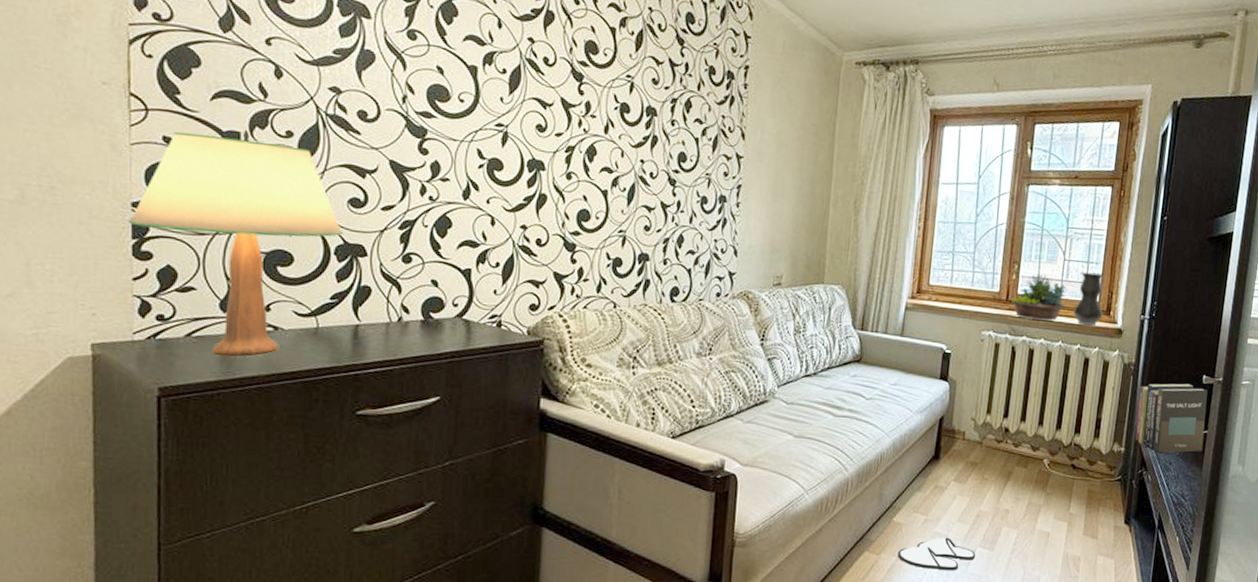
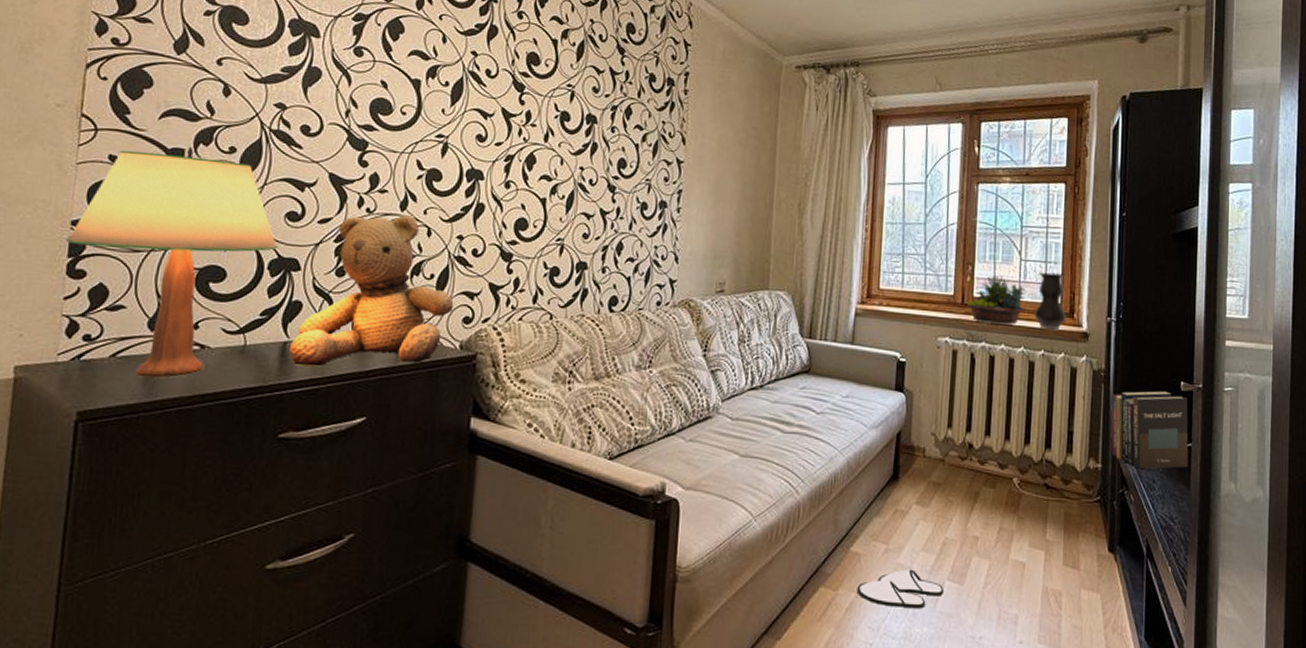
teddy bear: none [362,203,520,349] -> present [289,214,454,366]

